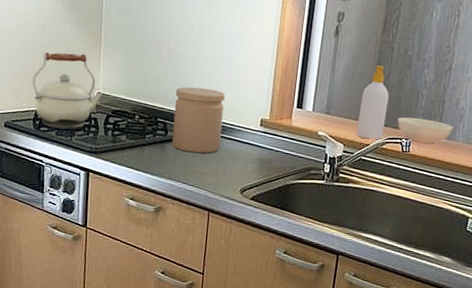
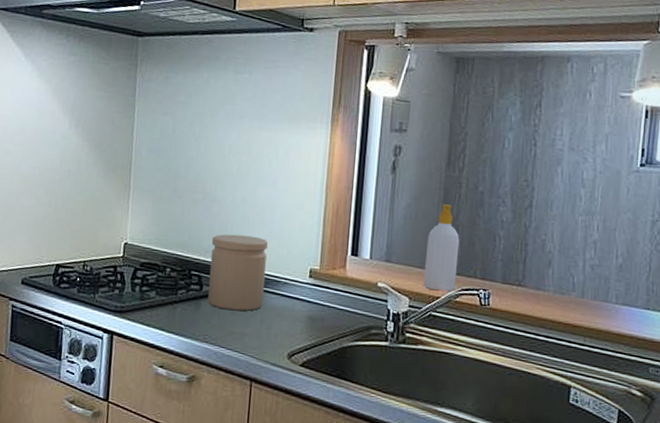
kettle: present [32,52,103,130] -> none [53,199,130,286]
bowl: present [397,117,454,144] -> none [471,263,542,296]

